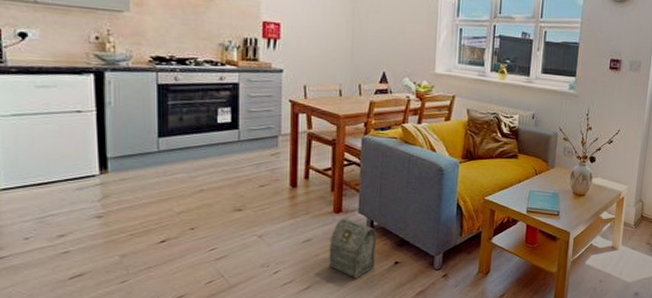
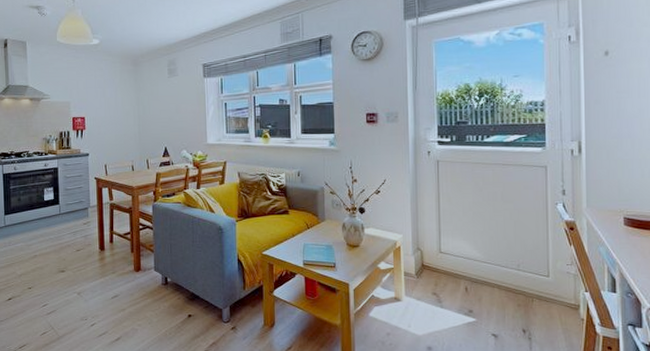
bag: present [329,217,376,280] -> none [133,274,171,332]

